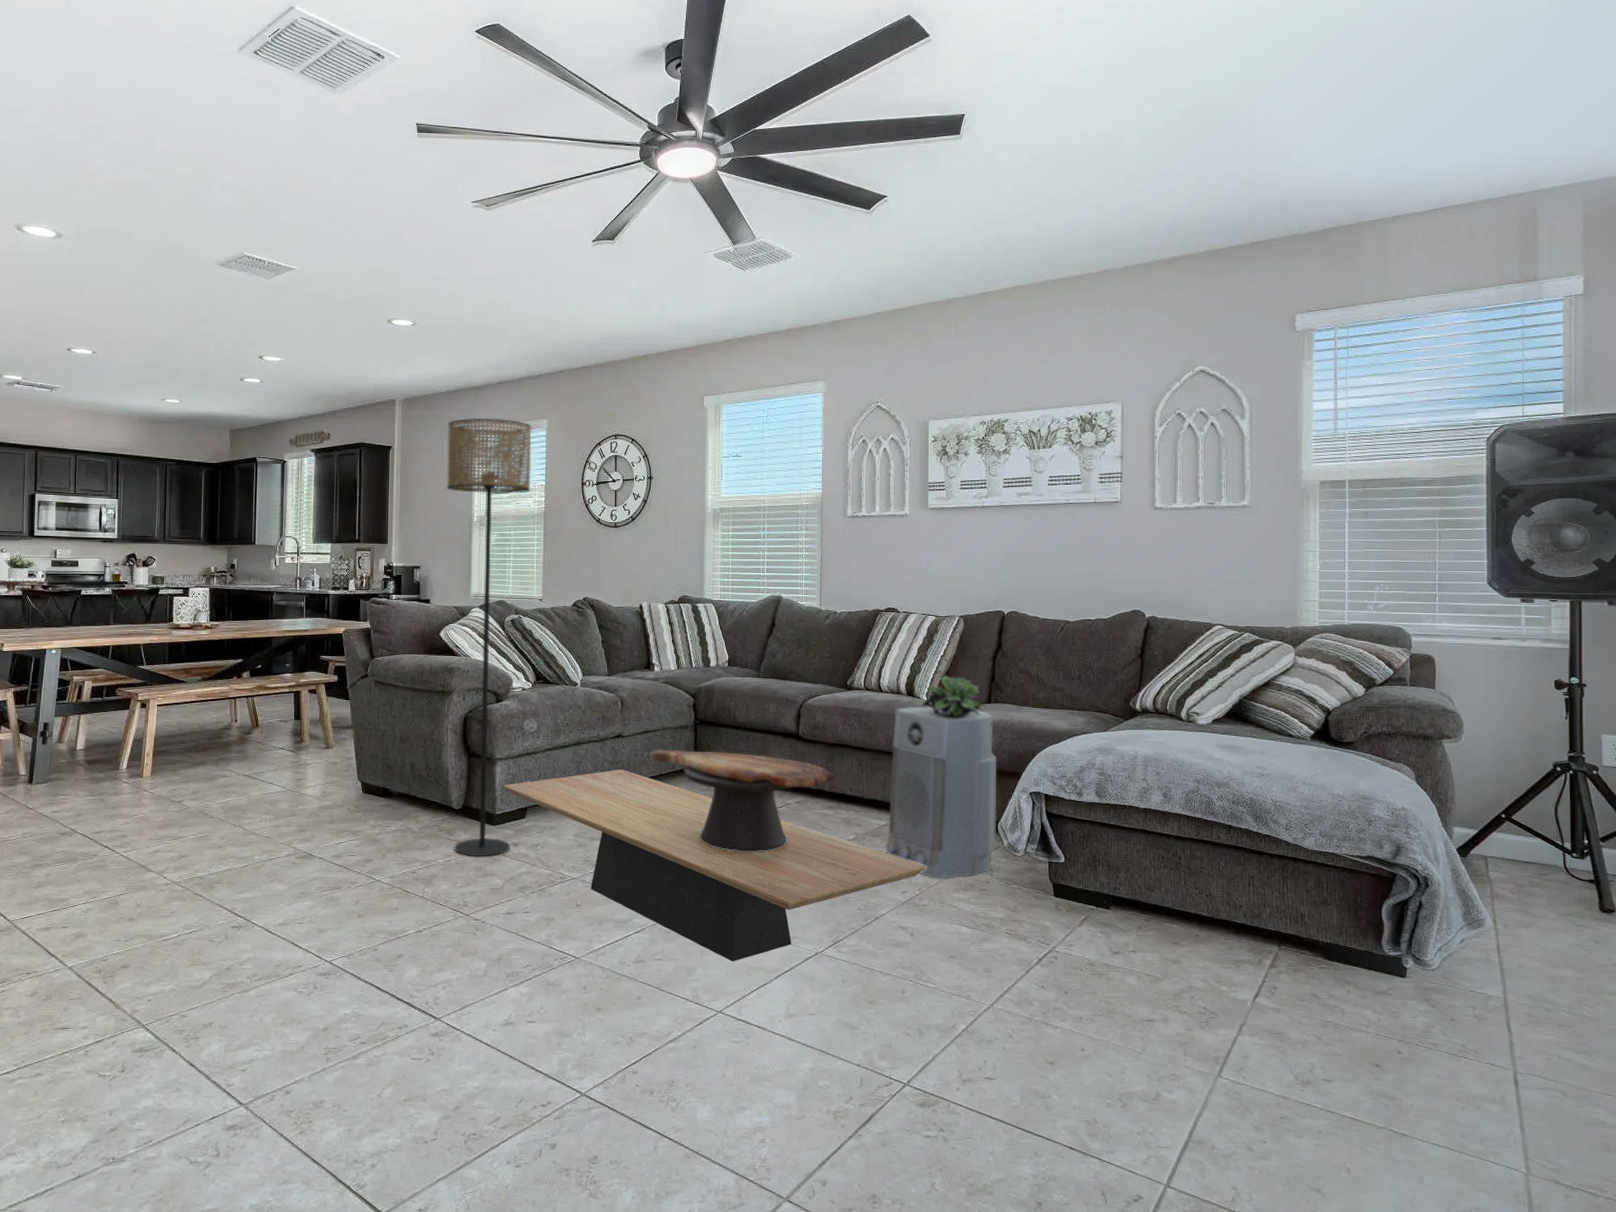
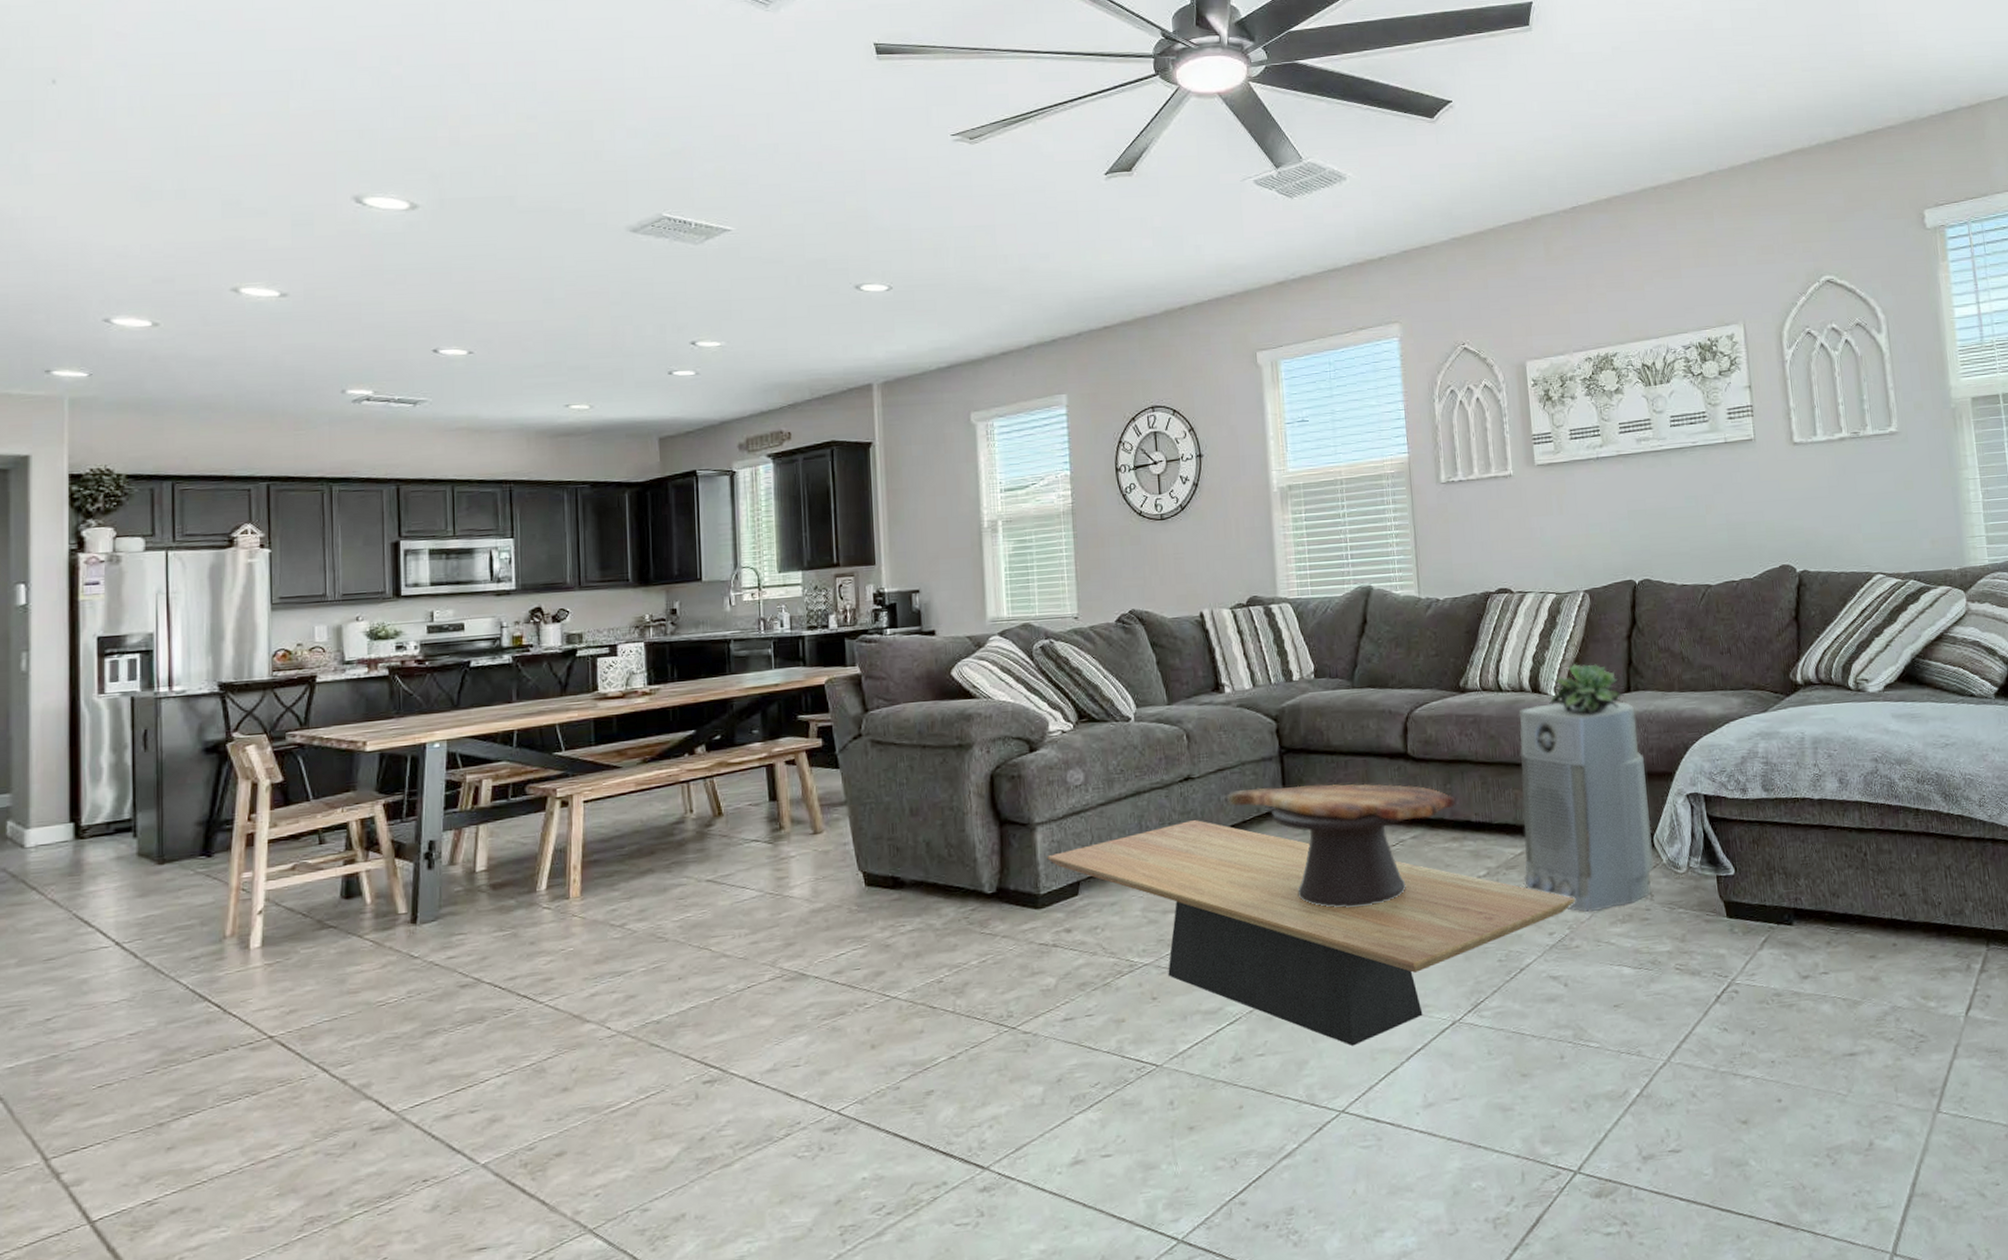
floor lamp: present [446,417,532,857] -> none [942,397,1062,953]

